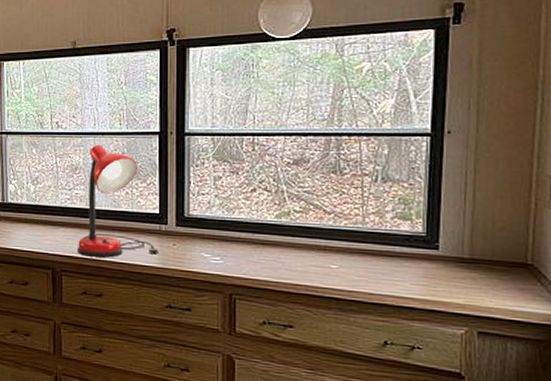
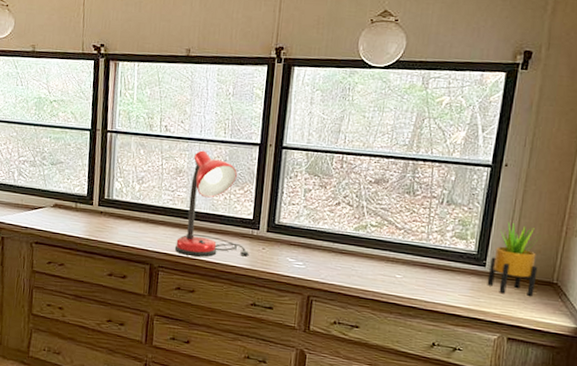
potted plant: none [443,196,506,281] -> present [487,221,538,296]

